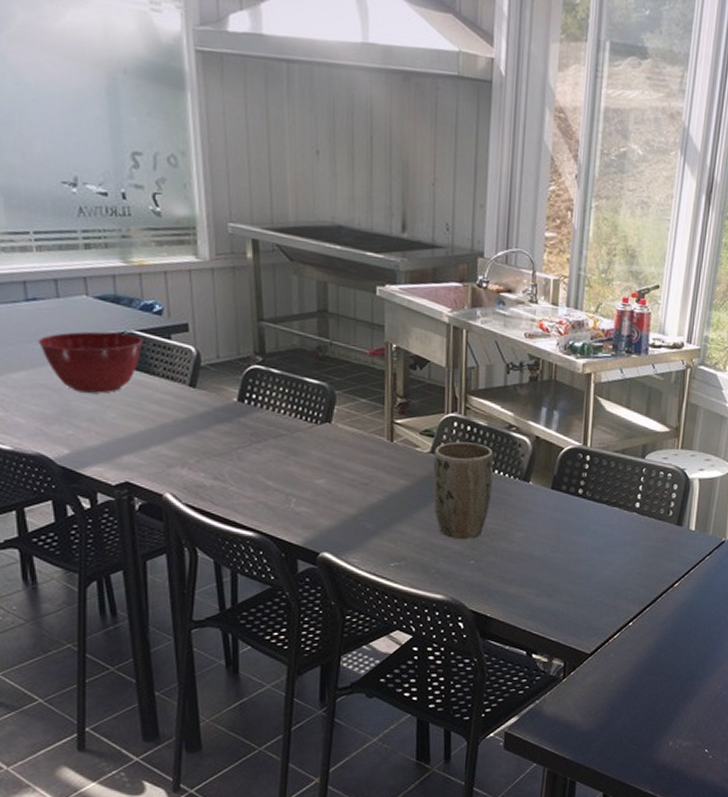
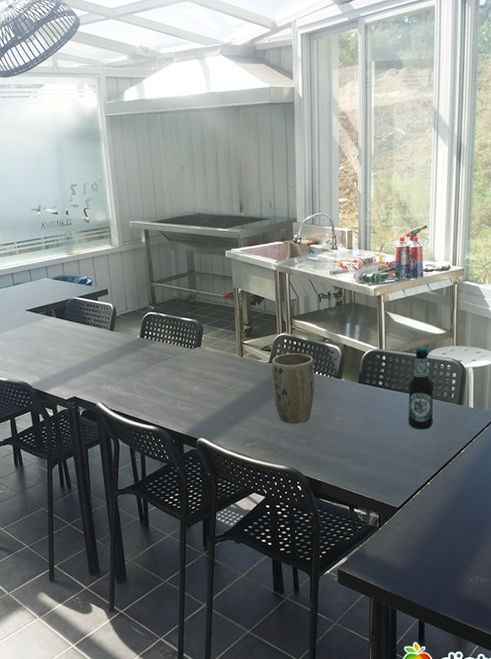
mixing bowl: present [37,331,144,393] -> none [20,300,81,340]
bottle: none [611,447,649,556] -> present [408,347,434,430]

